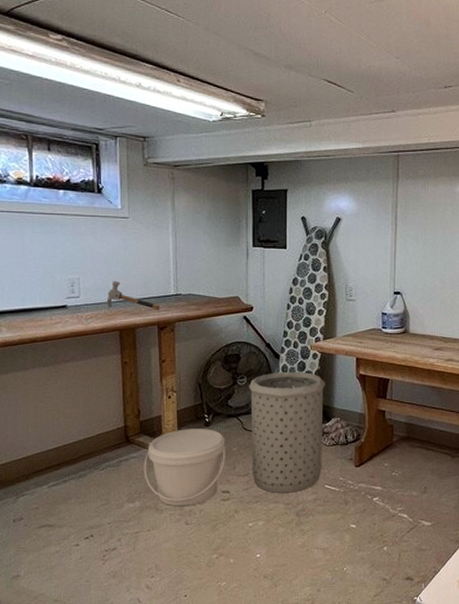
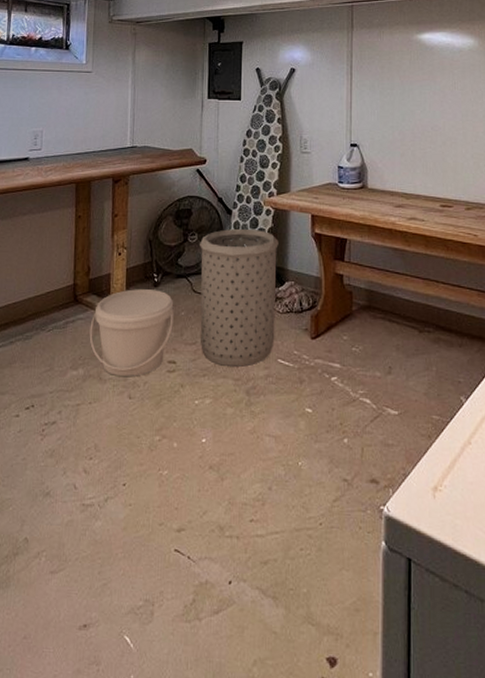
hammer: present [106,281,160,310] -> none [65,134,116,163]

